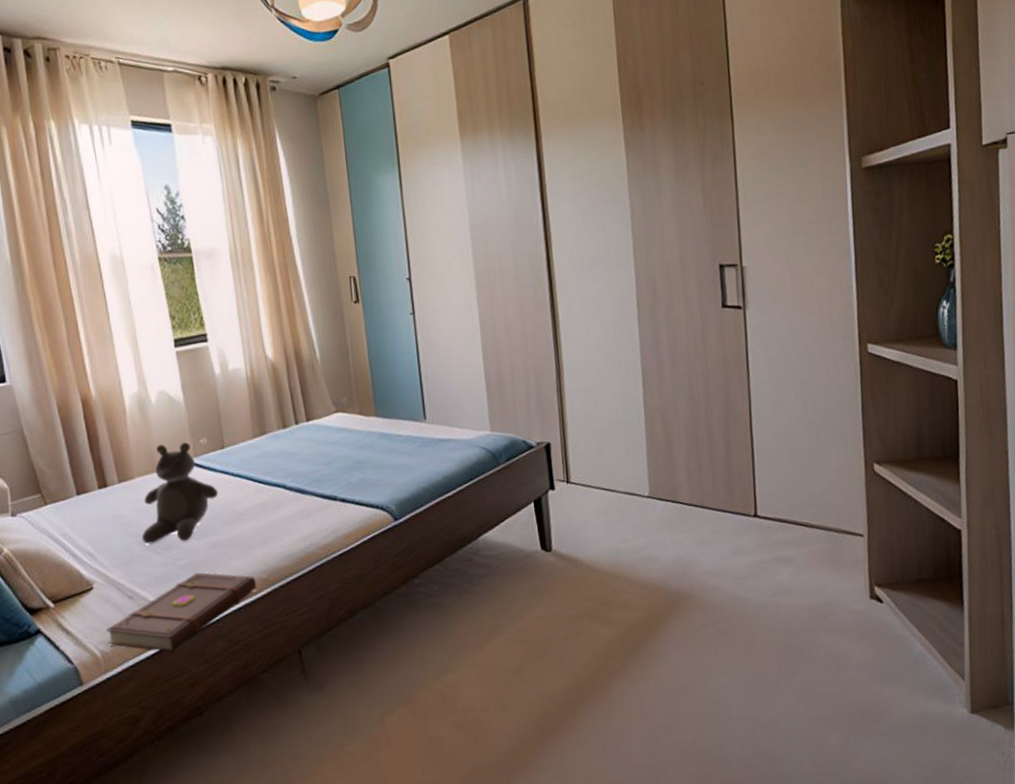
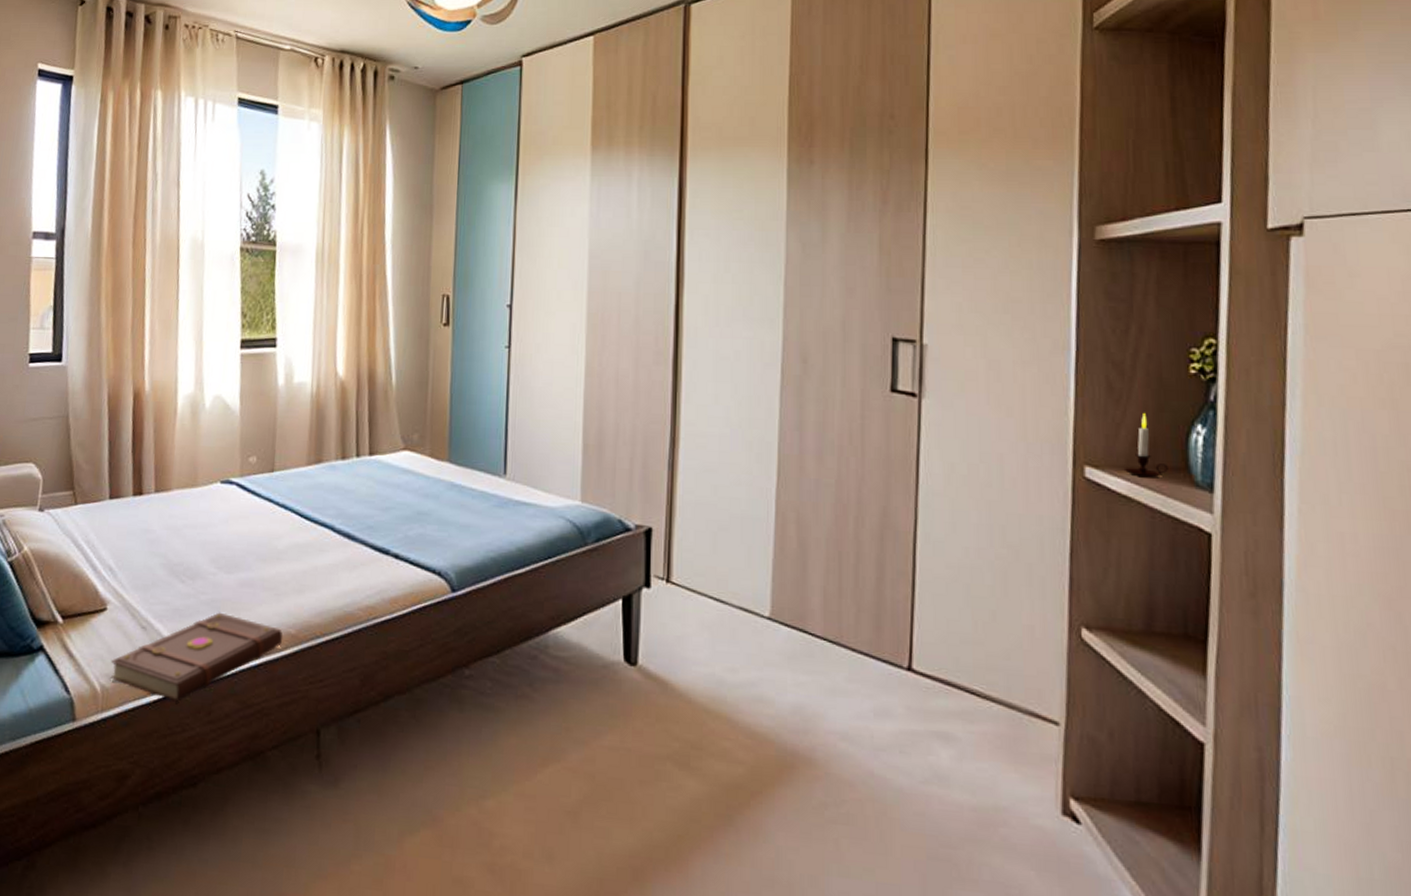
teddy bear: present [141,442,219,545] -> none [167,455,259,574]
candle: none [894,298,925,346] -> present [1123,413,1168,477]

